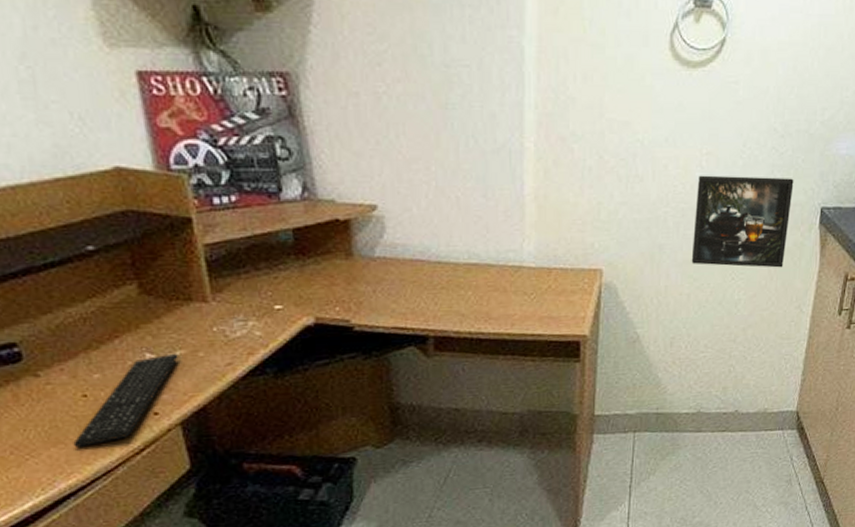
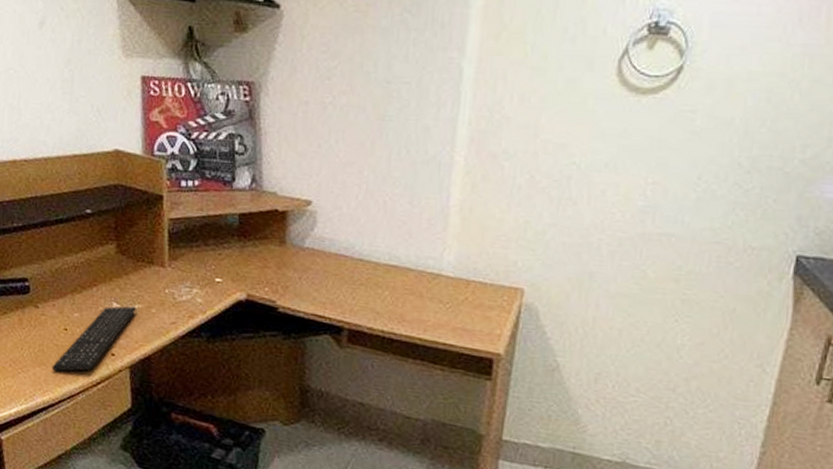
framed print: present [691,175,794,268] -> none [626,205,761,317]

